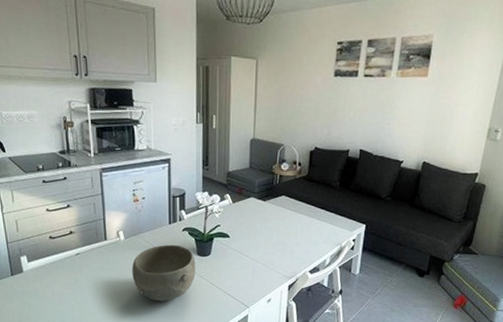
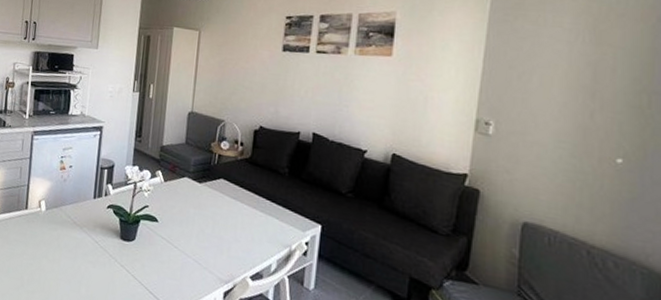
bowl: present [132,244,196,301] -> none [47,221,118,291]

